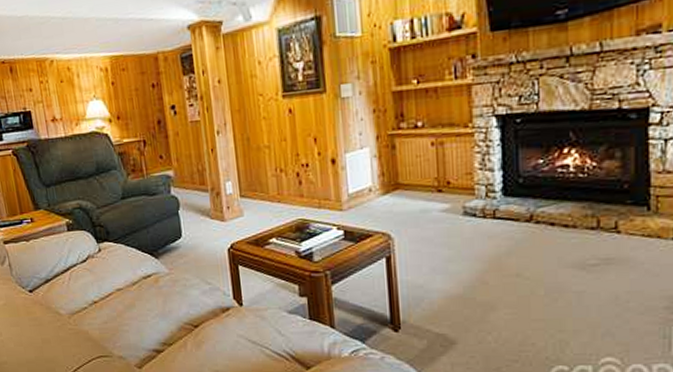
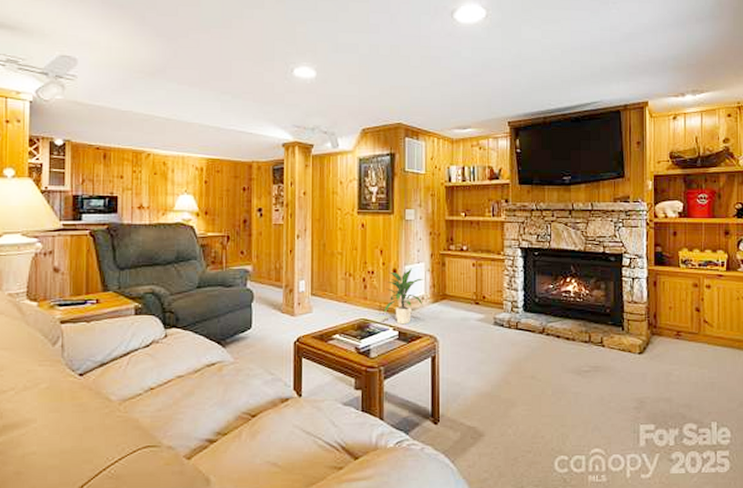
indoor plant: none [324,155,371,223] -> present [384,267,425,325]

